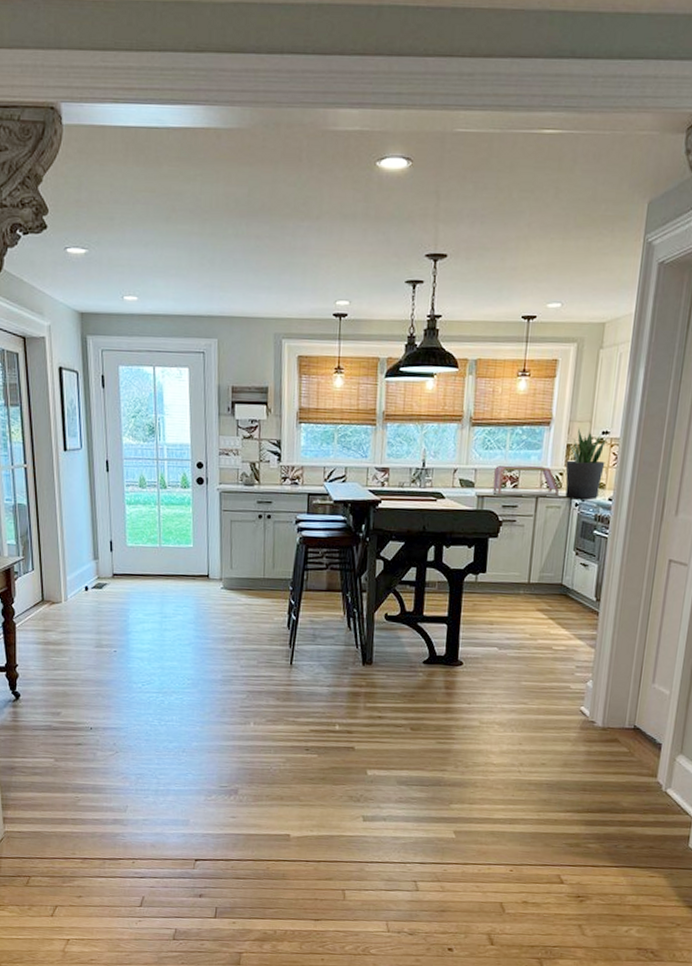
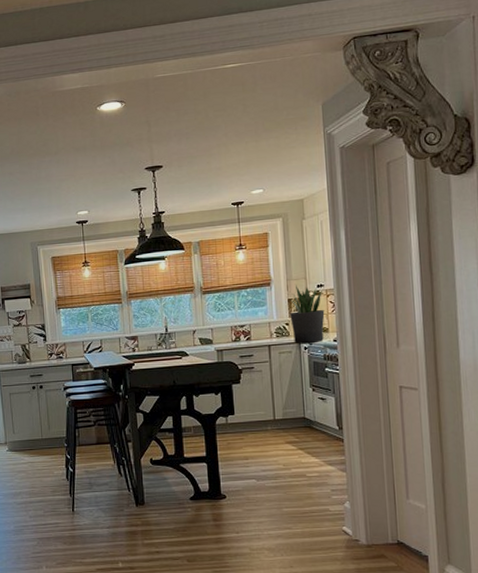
dish rack: present [493,465,560,497] -> none [228,319,289,349]

